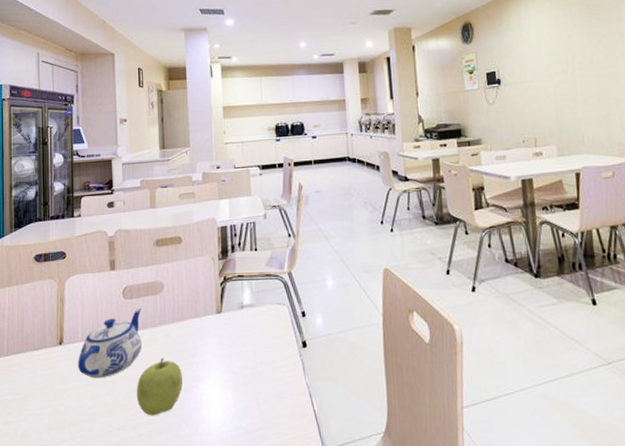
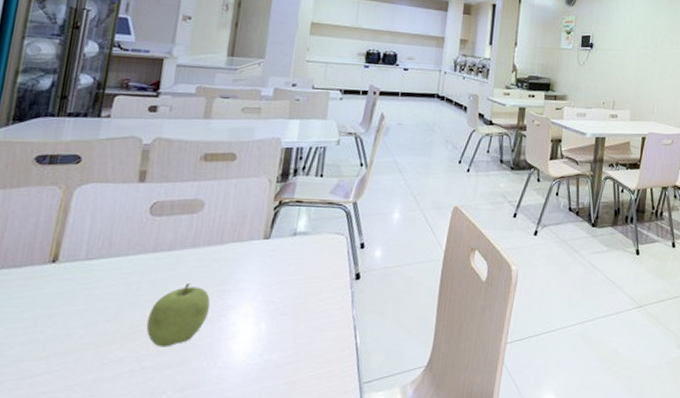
teapot: present [77,308,142,379] -> none [72,227,172,304]

